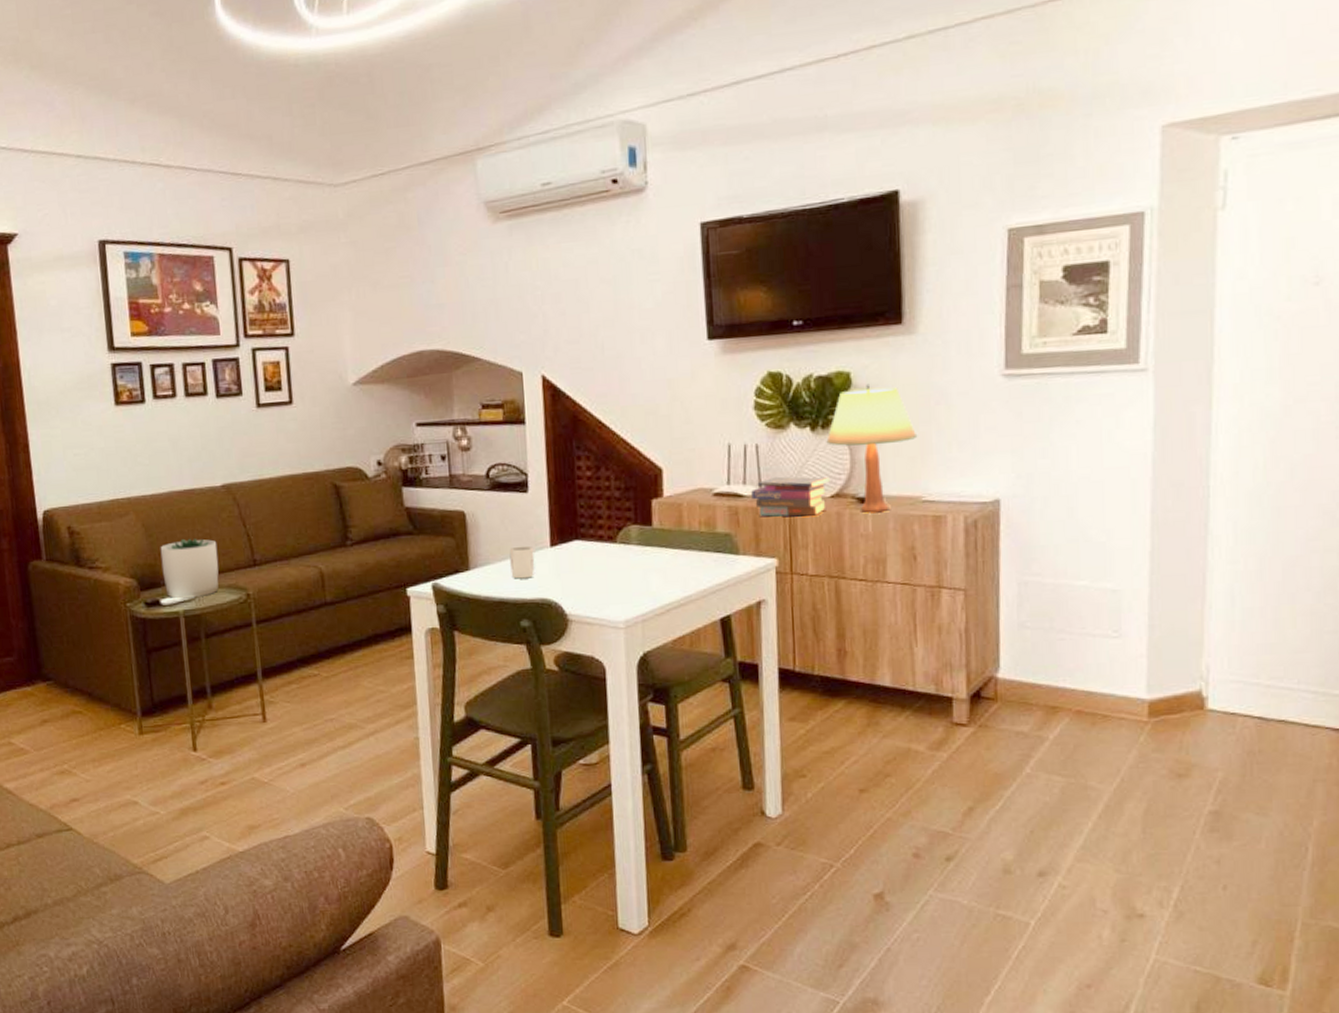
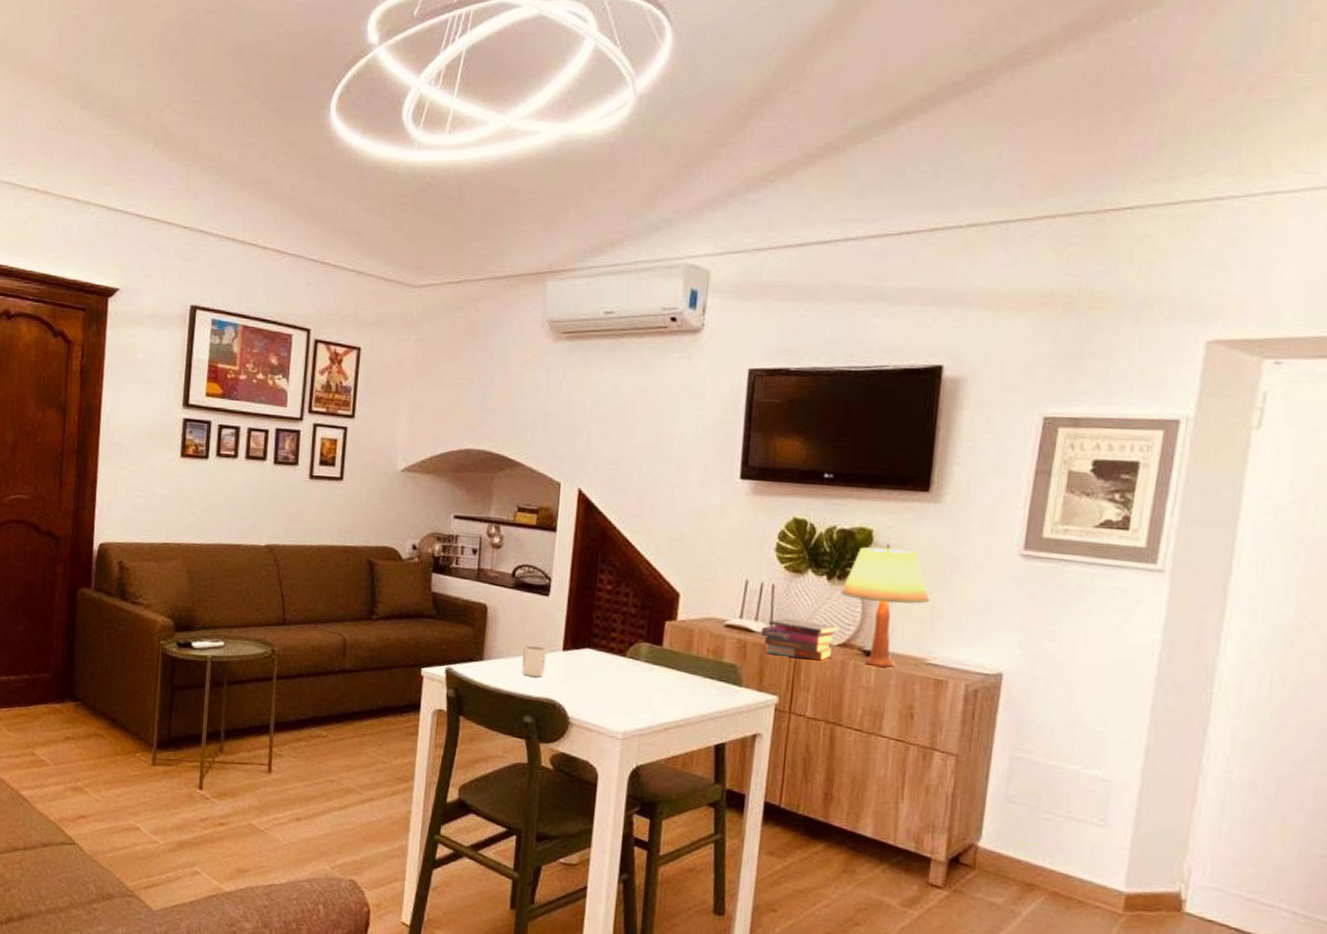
planter: present [160,537,219,599] -> none [198,589,253,646]

